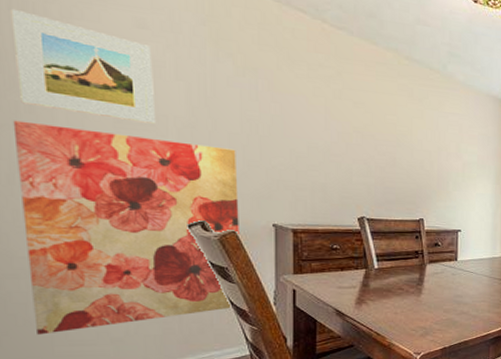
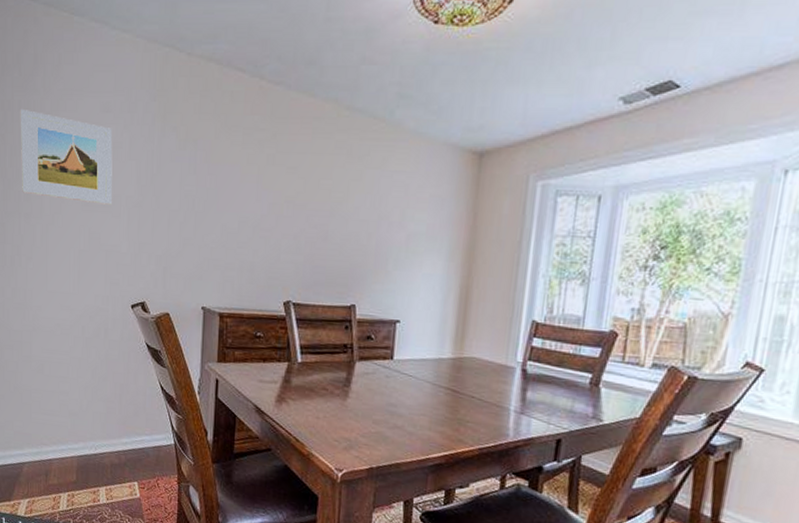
wall art: present [12,120,239,335] -> none [16,208,174,402]

